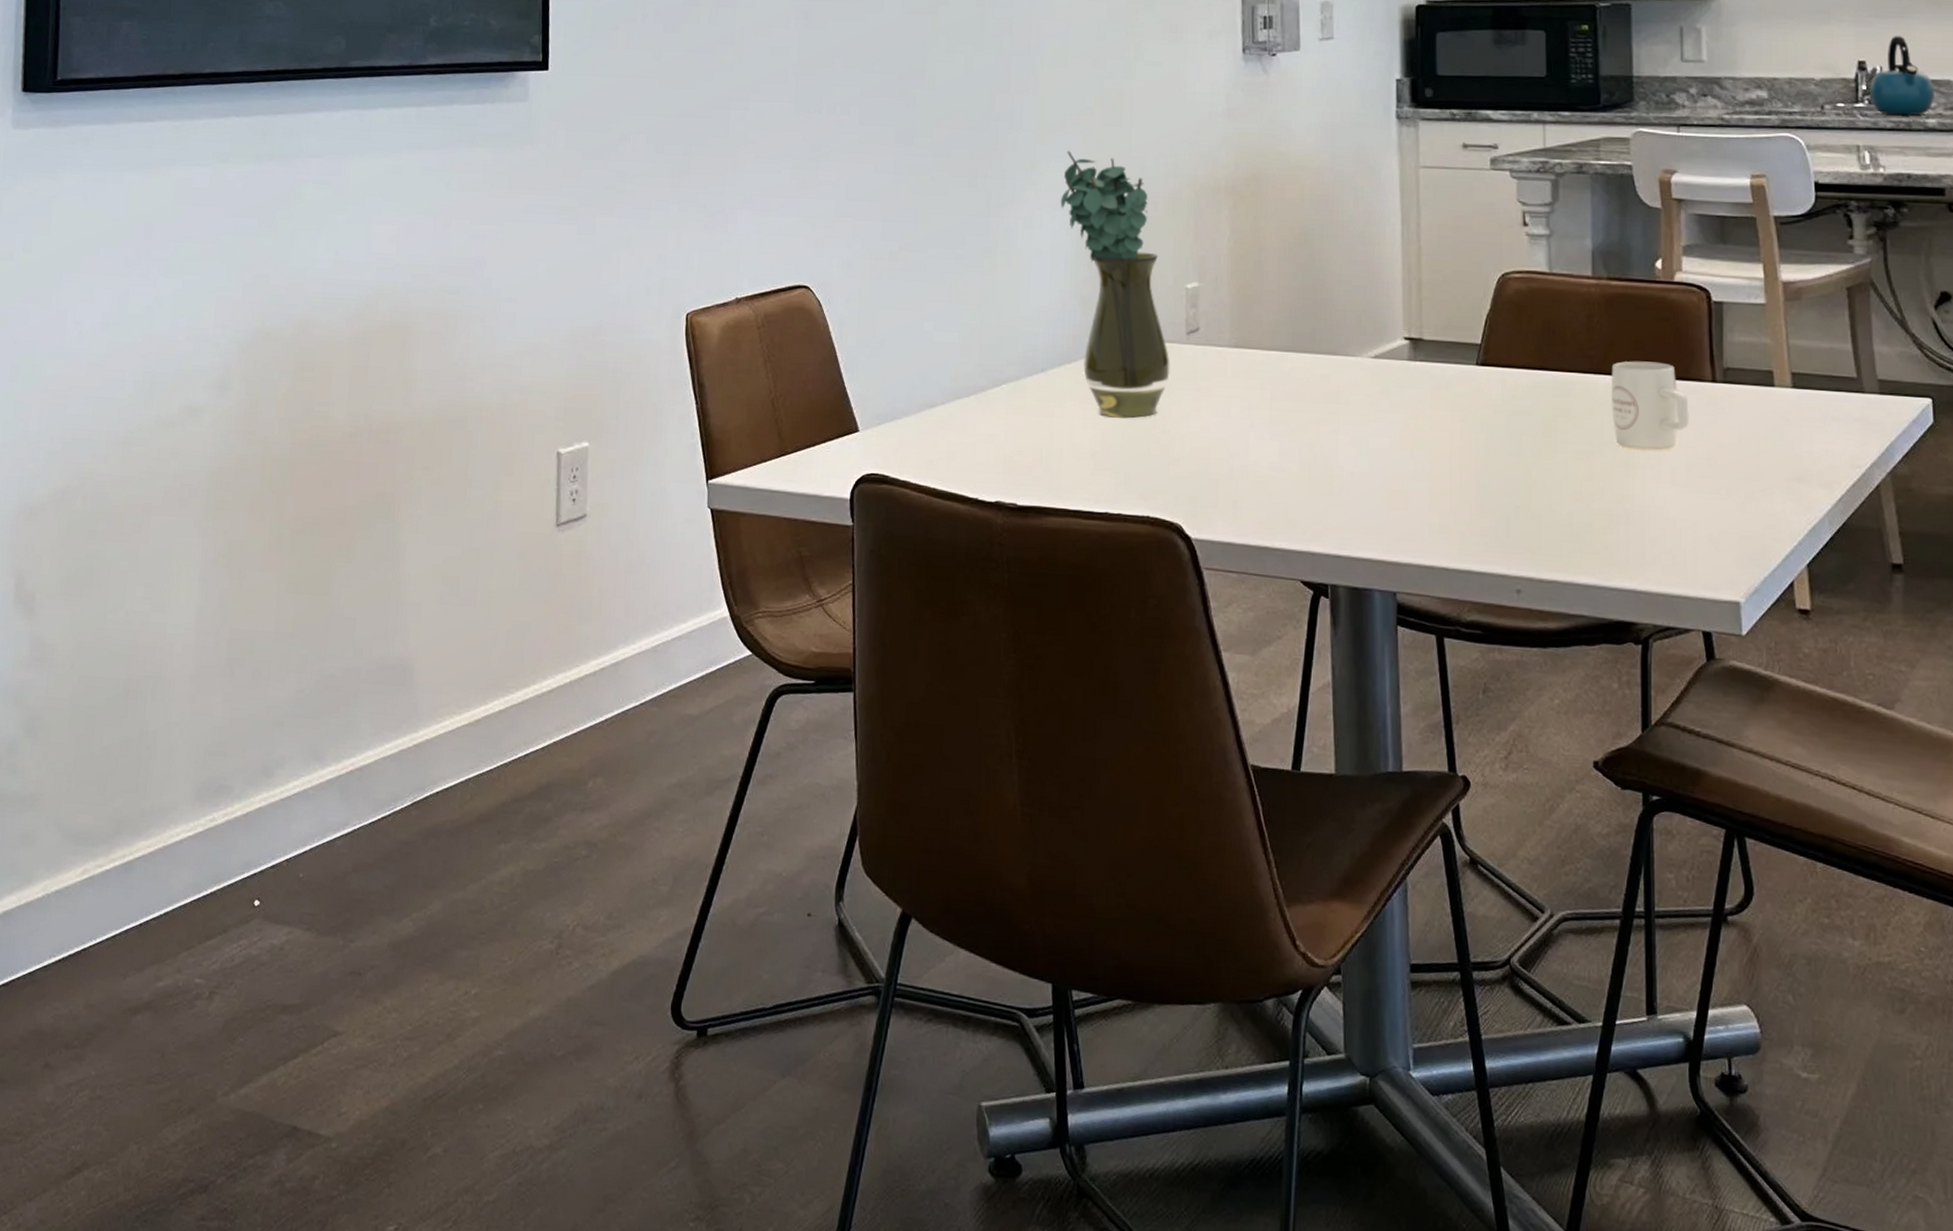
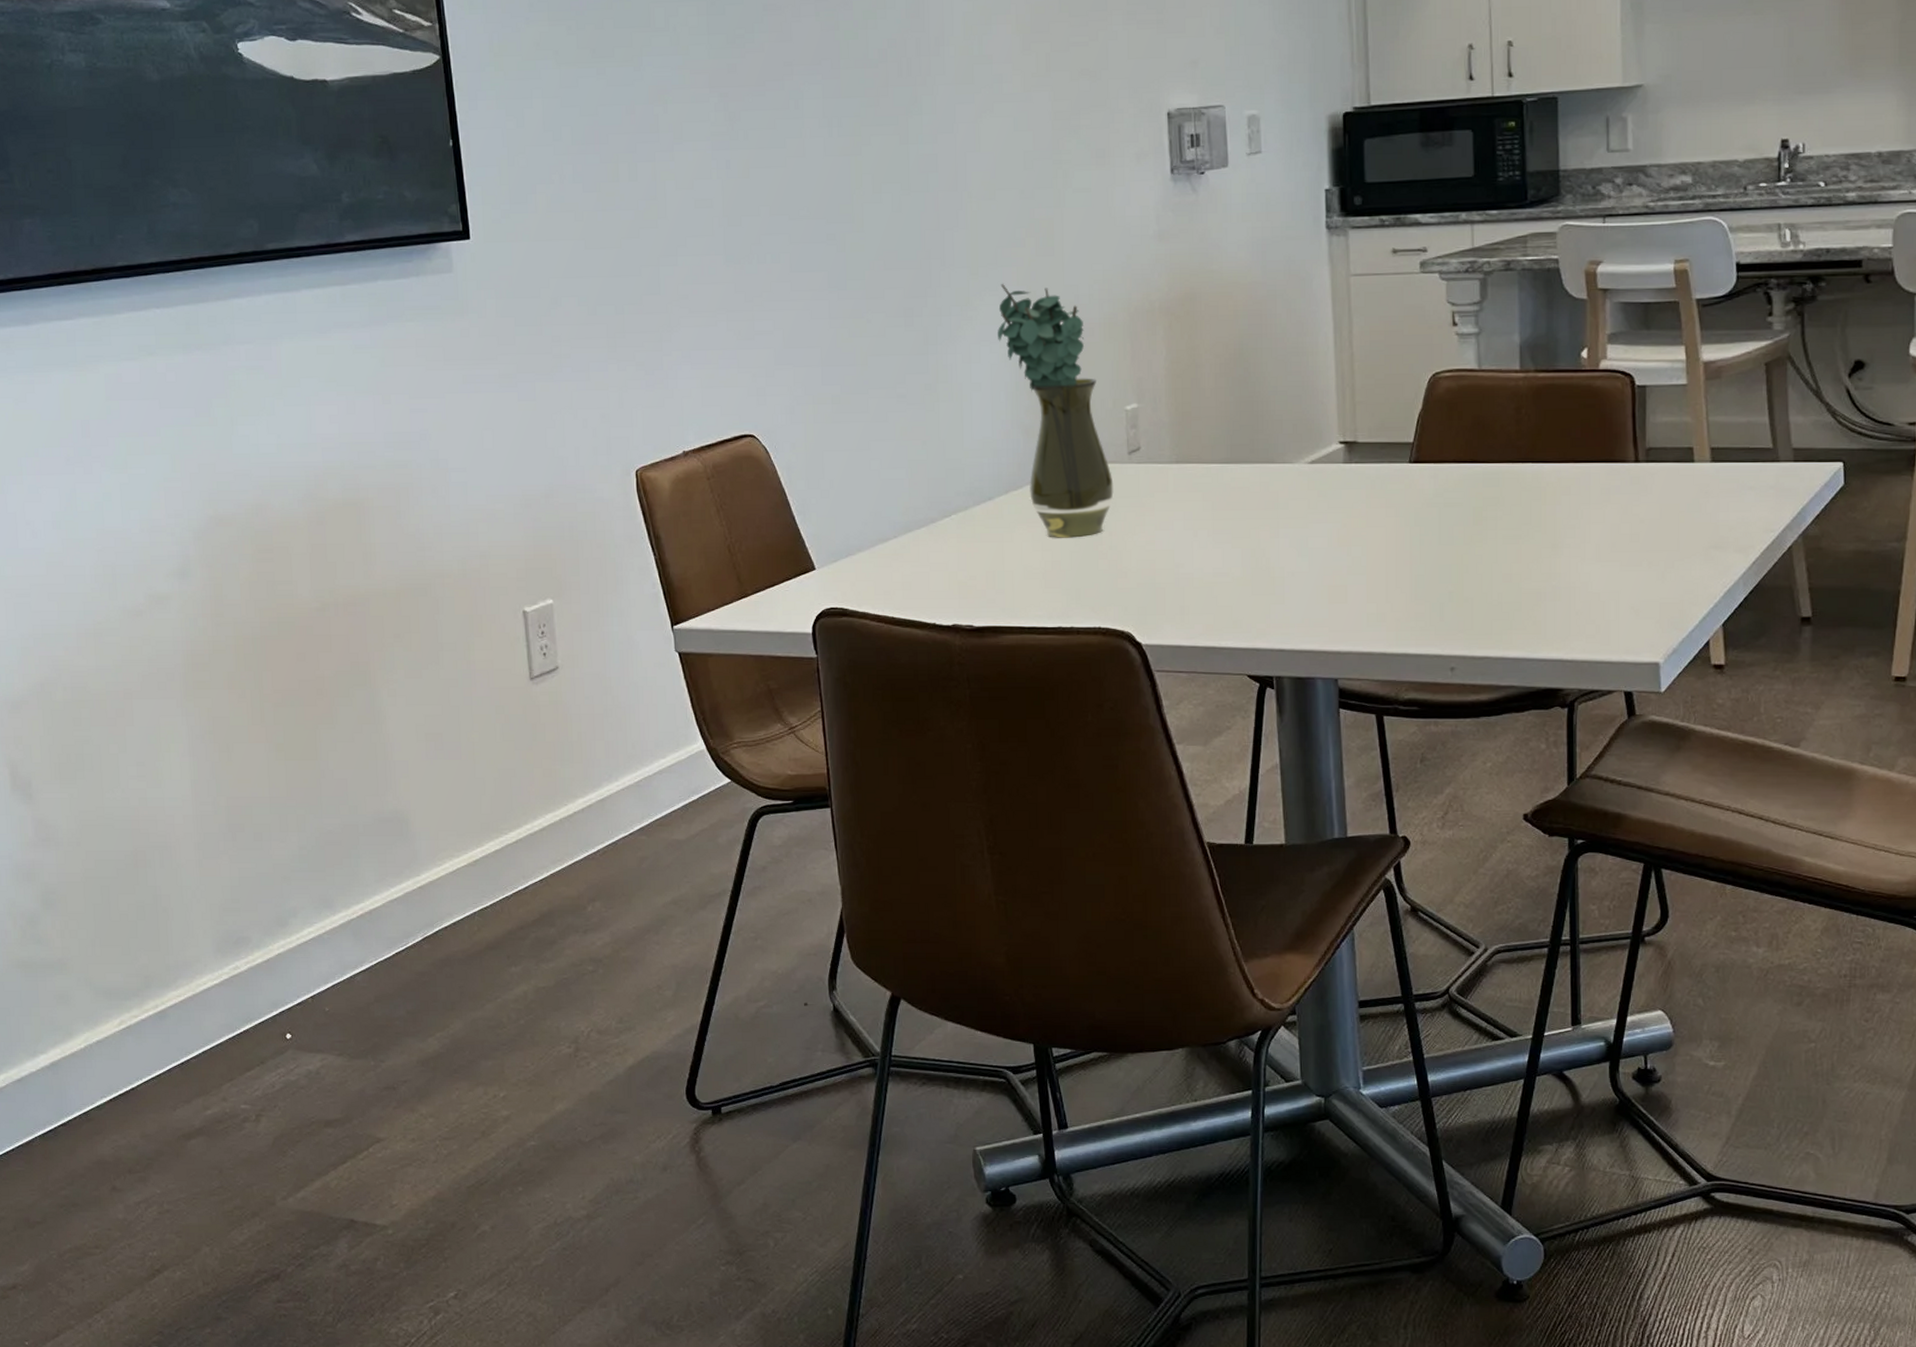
mug: present [1611,361,1689,451] -> none [1539,447,1613,531]
kettle: present [1869,36,1934,115] -> none [1791,111,1855,191]

